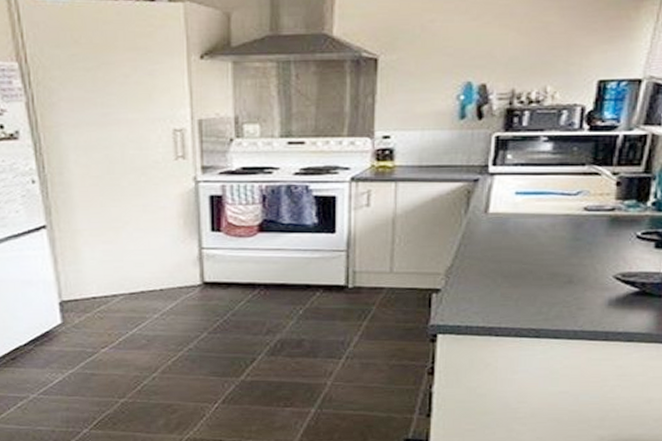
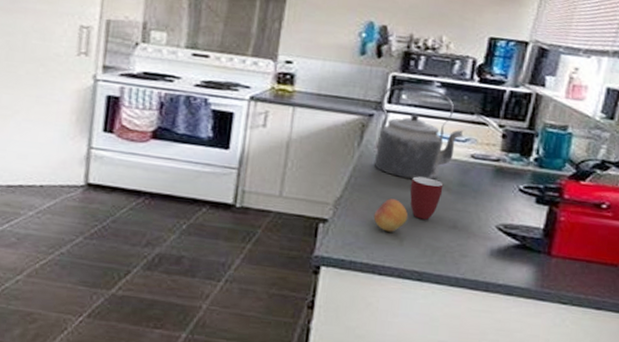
kettle: none [482,143,575,240] -> present [374,84,464,180]
fruit: none [486,261,522,294] -> present [373,198,408,232]
mug: none [521,236,556,278] -> present [410,176,444,220]

